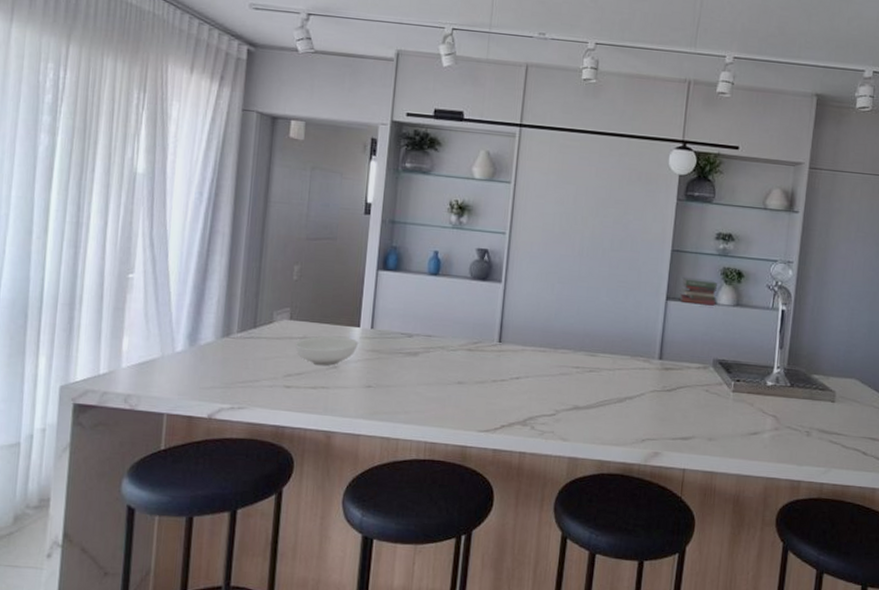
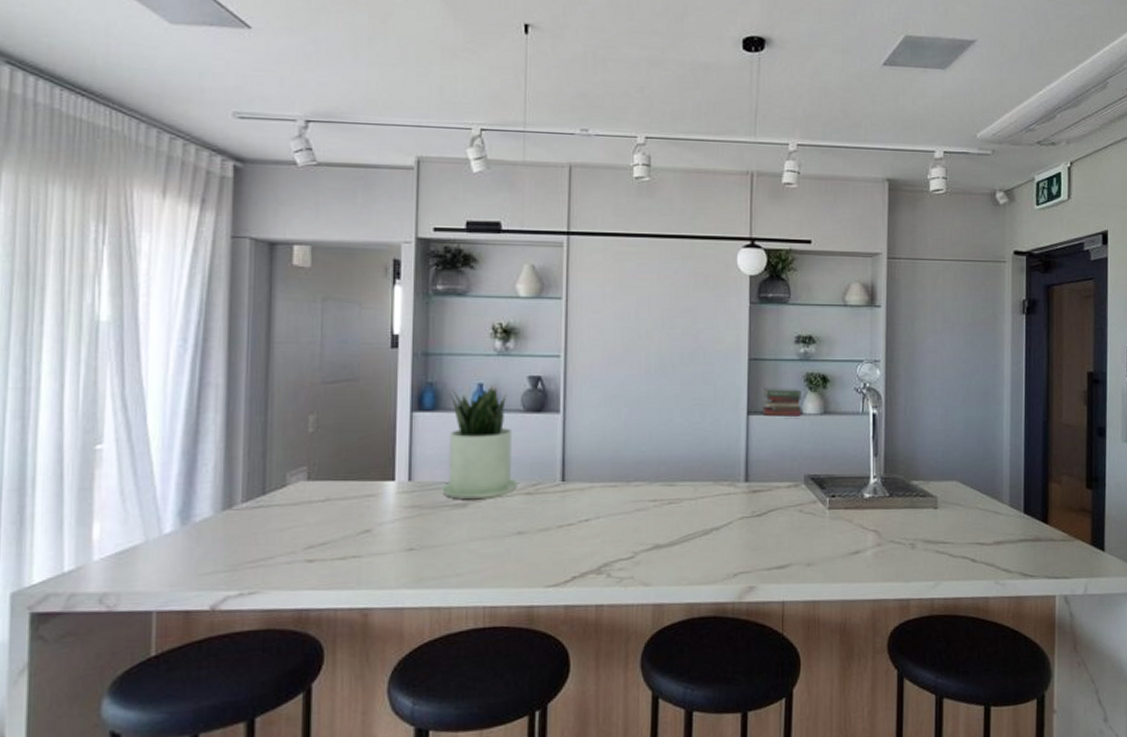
bowl: present [294,336,359,366] -> none [315,495,395,532]
planter: none [397,254,462,350] -> present [440,386,518,499]

